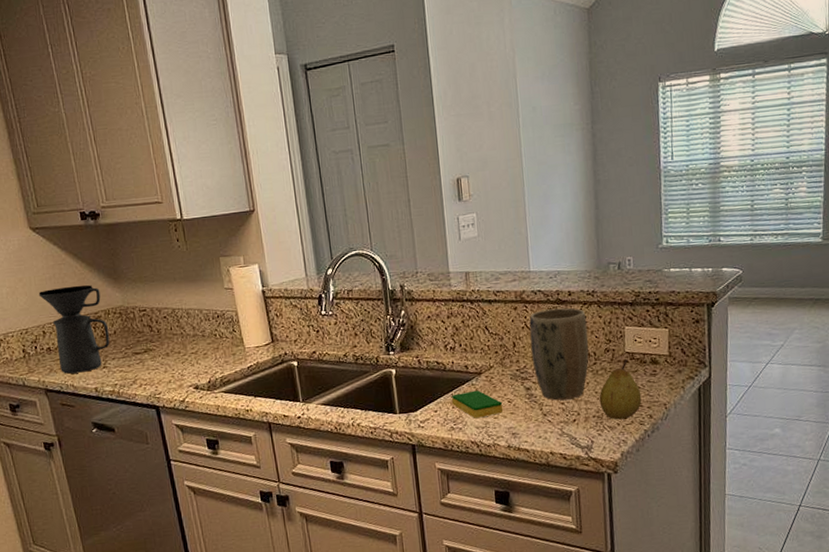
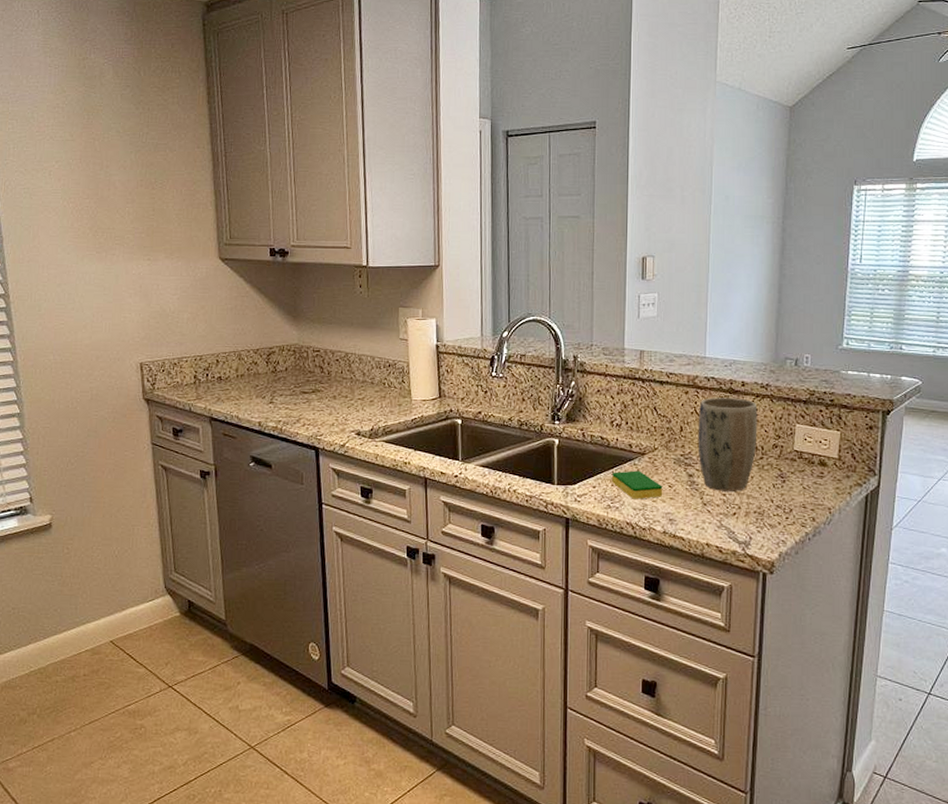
coffee maker: present [38,285,110,374] -> none [218,319,281,405]
fruit: present [599,359,642,420] -> none [762,457,806,519]

